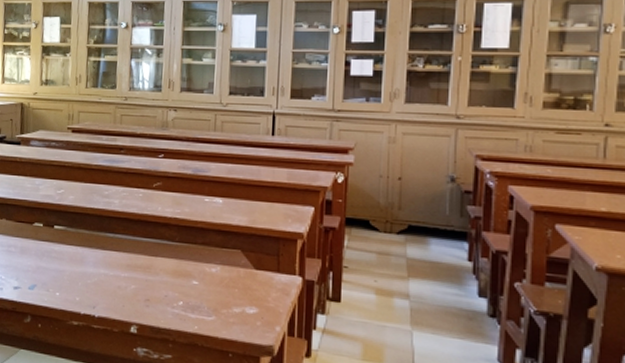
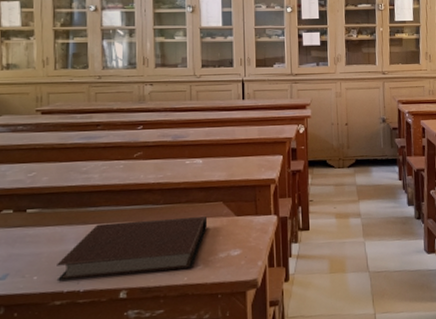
notebook: none [75,251,224,318] -> present [56,217,208,281]

